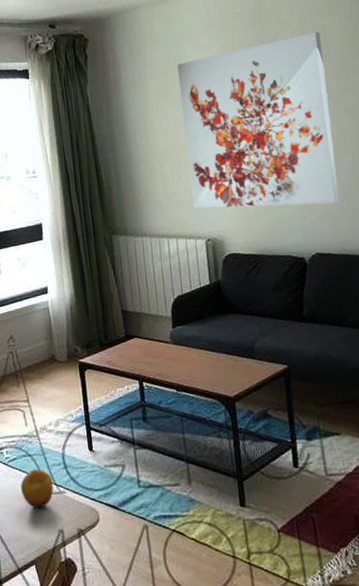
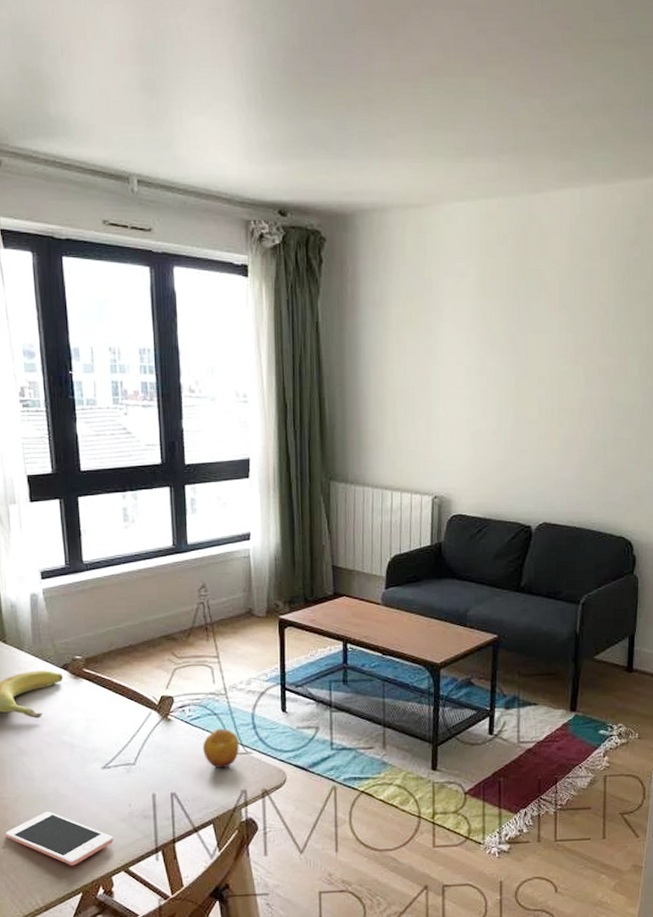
wall art: present [177,31,340,209] -> none [424,275,586,472]

